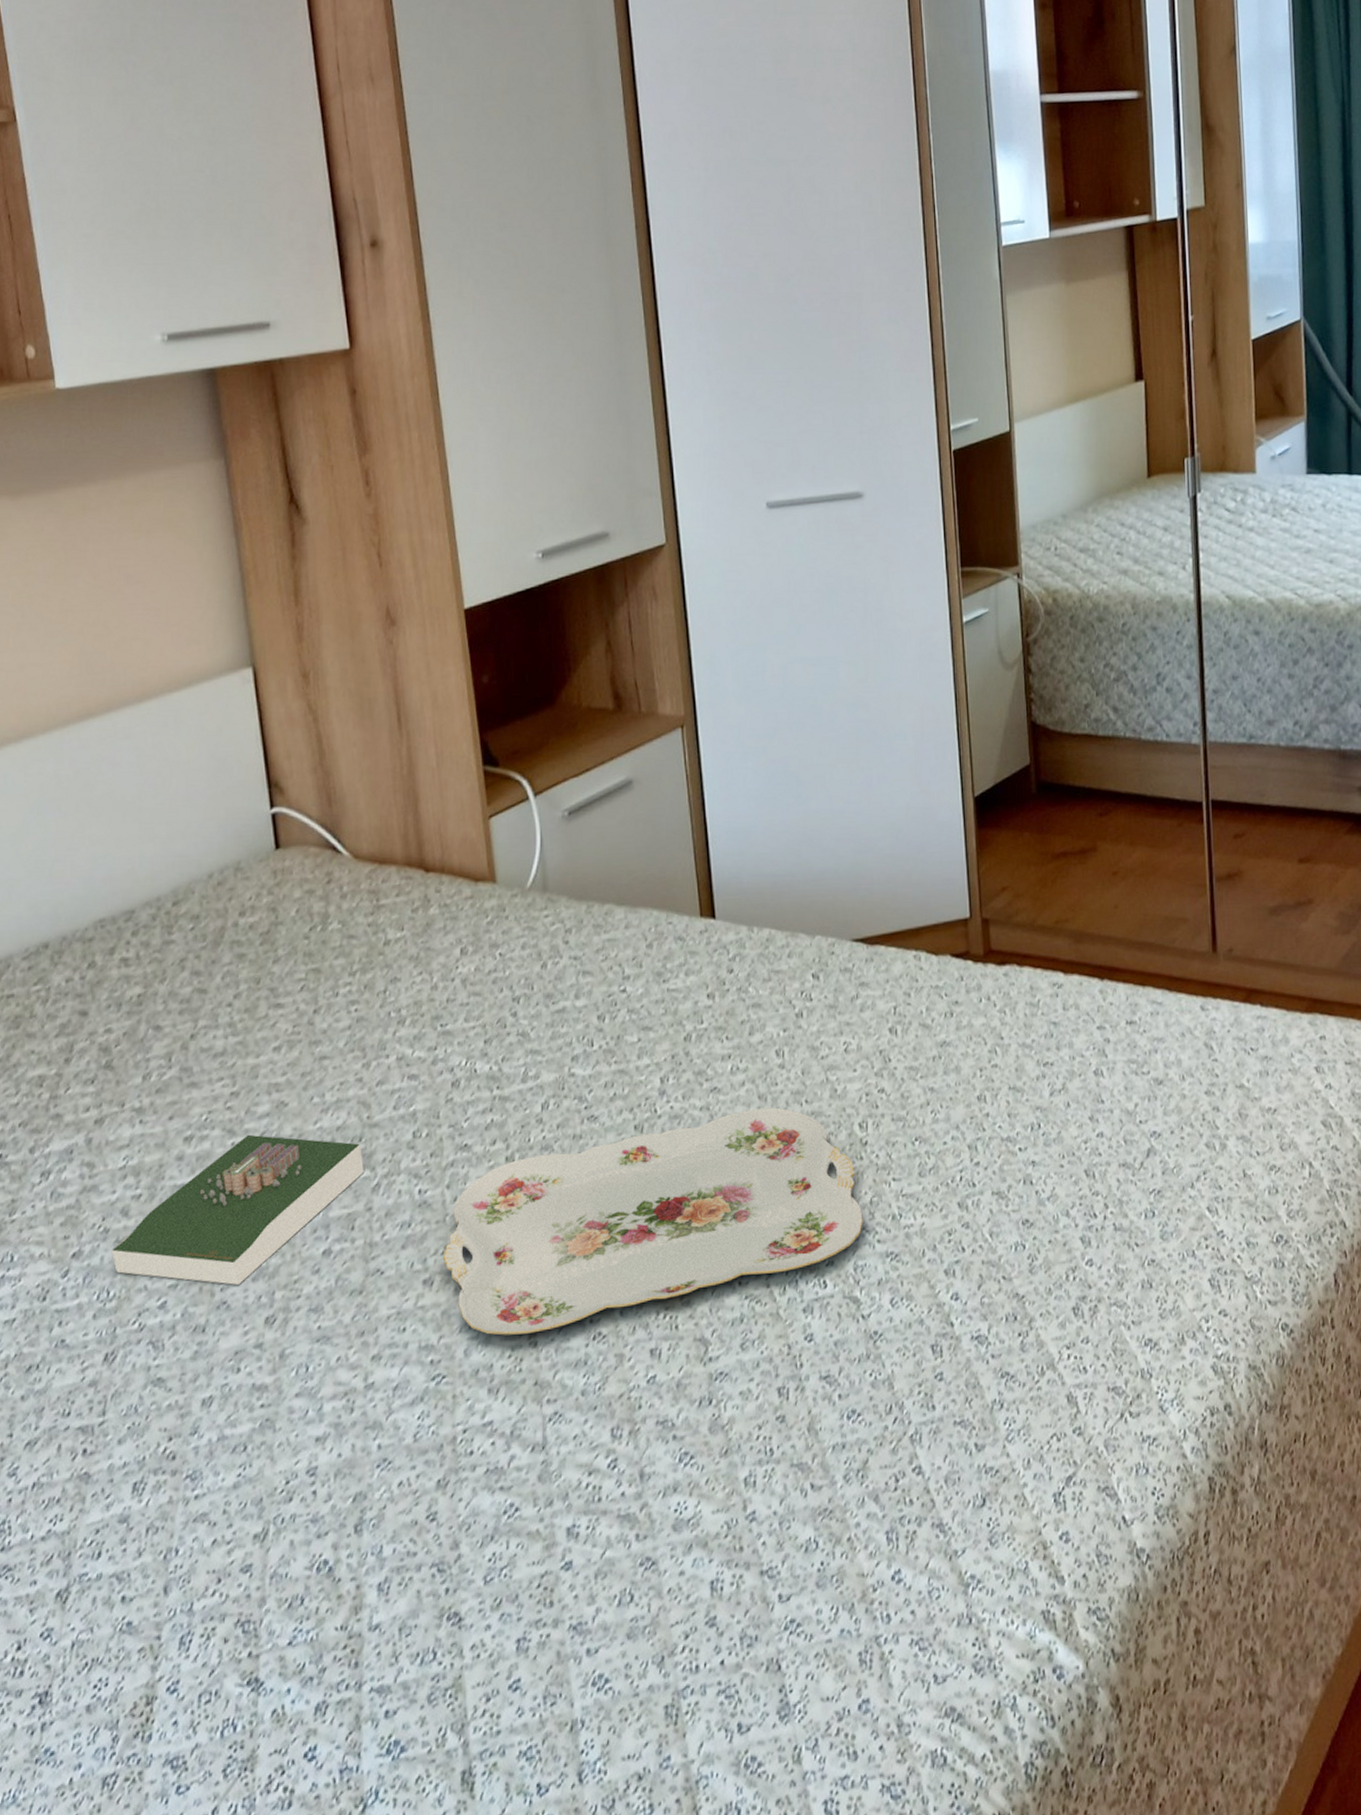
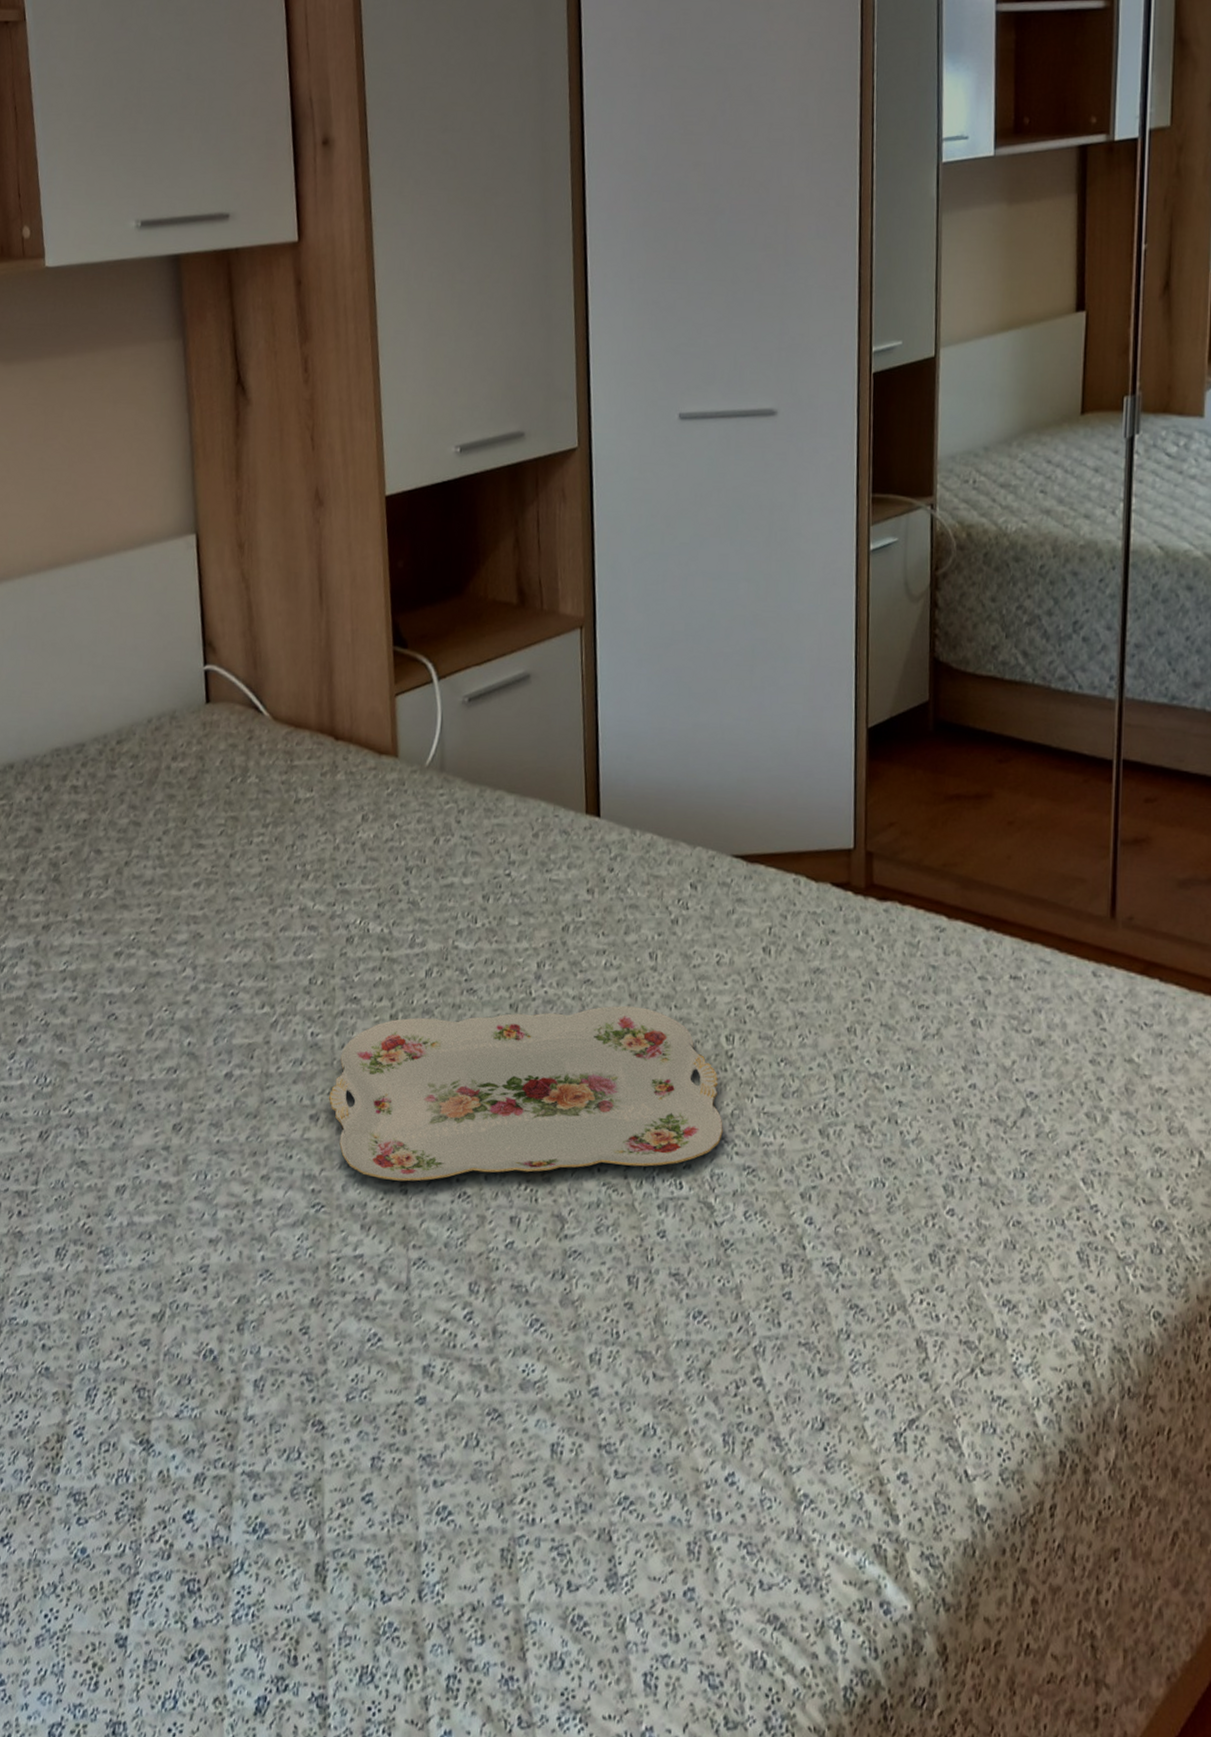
book: present [112,1134,364,1285] -> none [50,958,265,1091]

